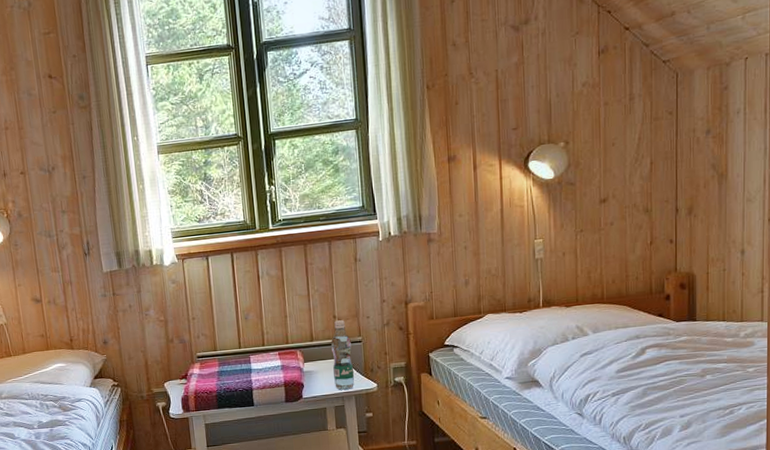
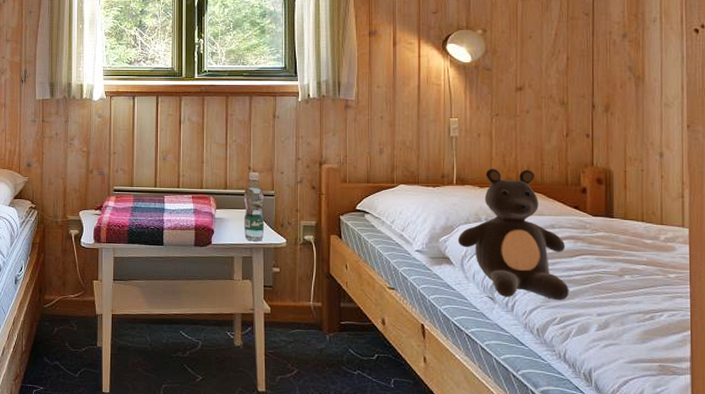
teddy bear: none [545,283,654,411] -> present [457,169,569,301]

